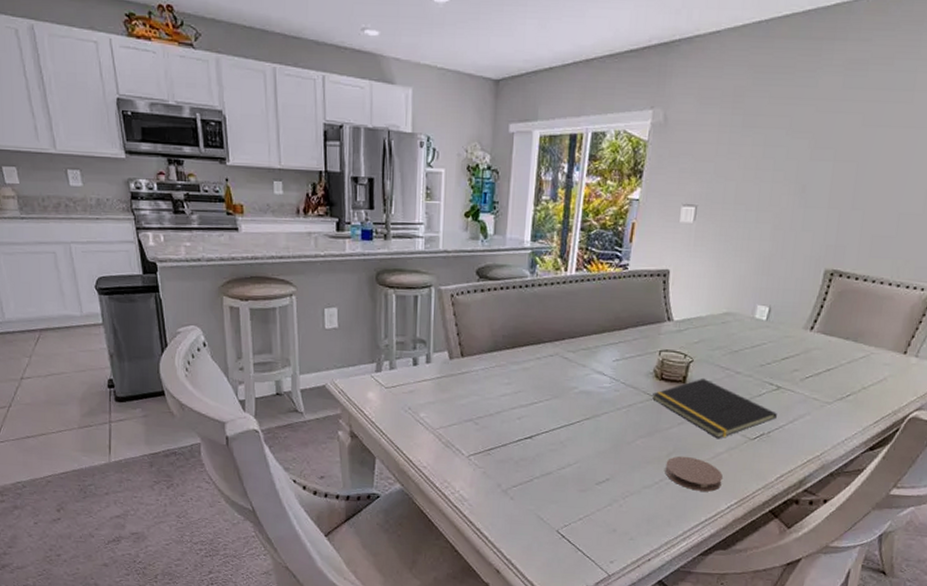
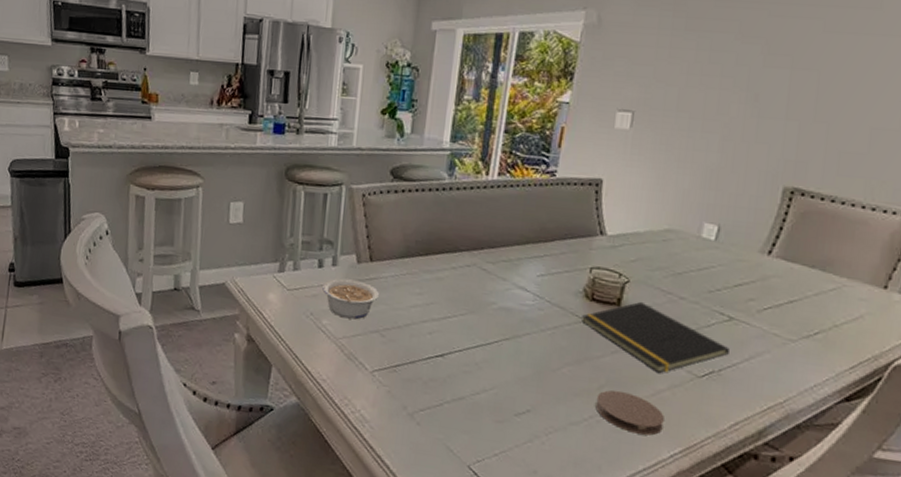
legume: none [418,374,471,411] -> present [322,278,379,320]

